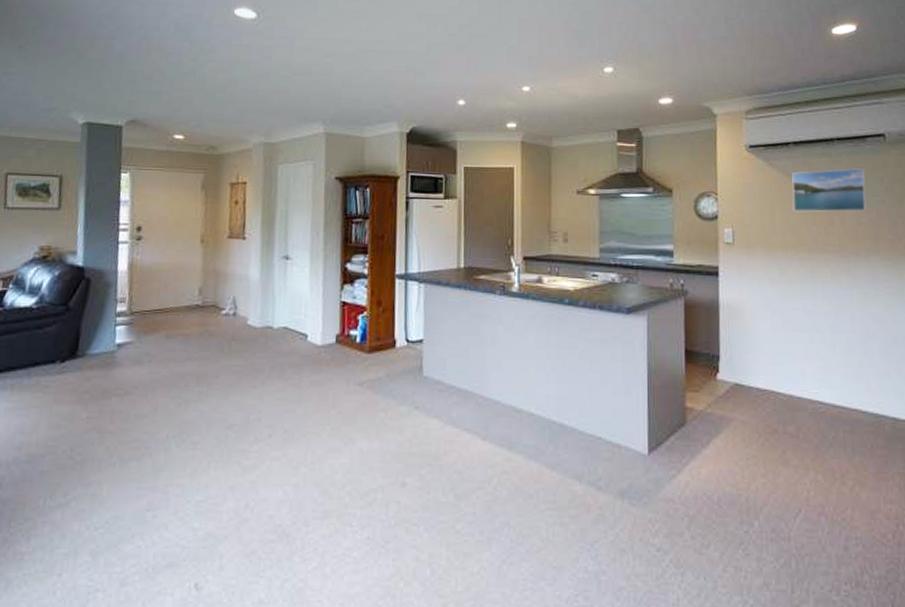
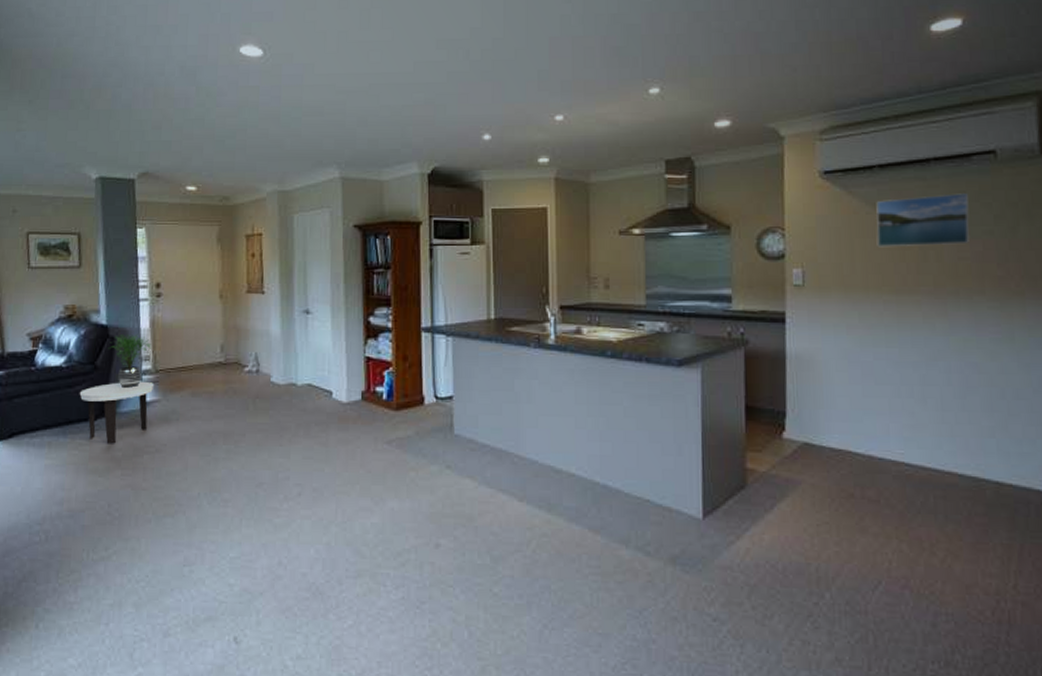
side table: none [48,322,128,386] -> present [79,381,153,444]
potted plant: none [85,276,128,331] -> present [110,333,151,389]

